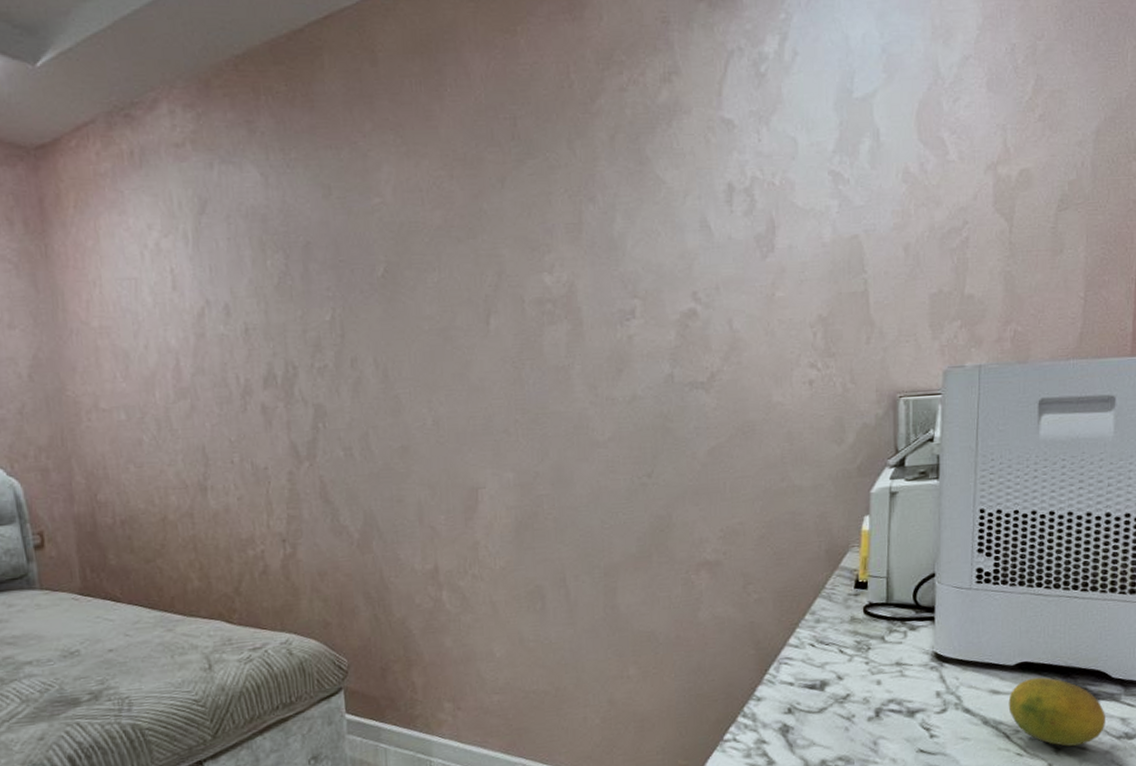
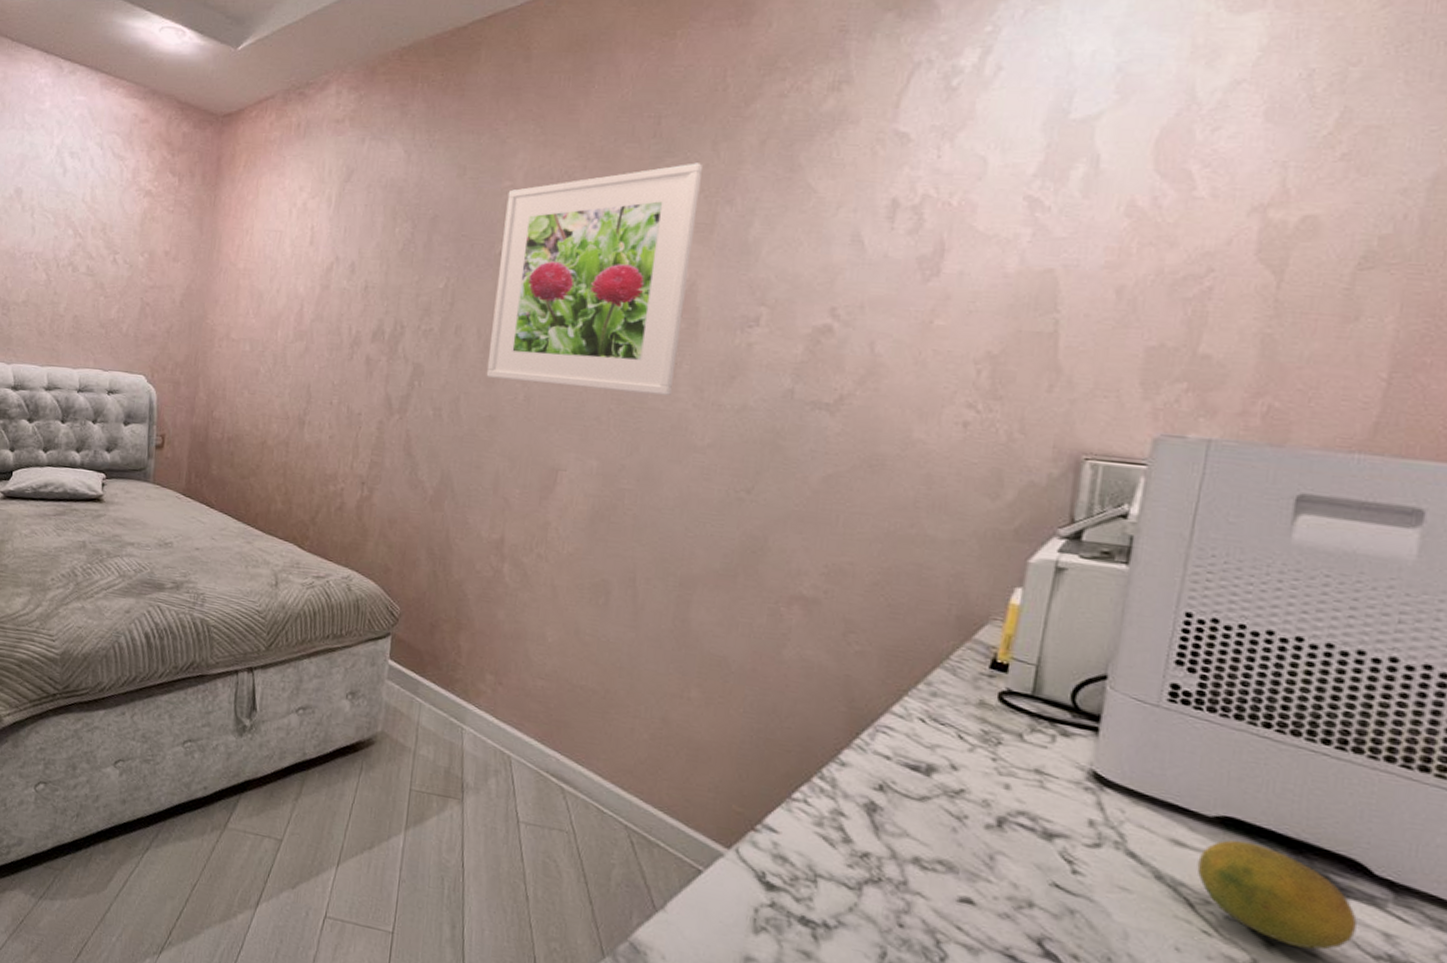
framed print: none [379,163,570,407] -> present [486,163,704,395]

